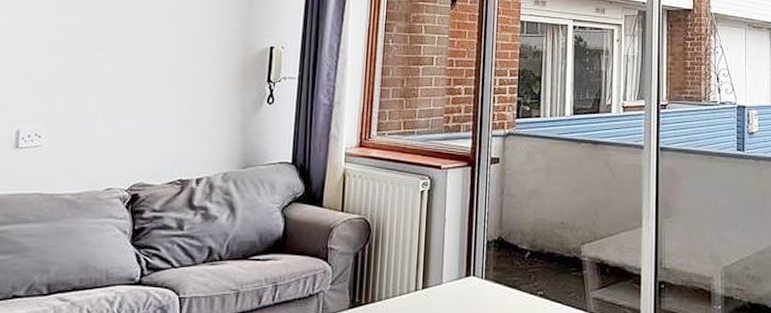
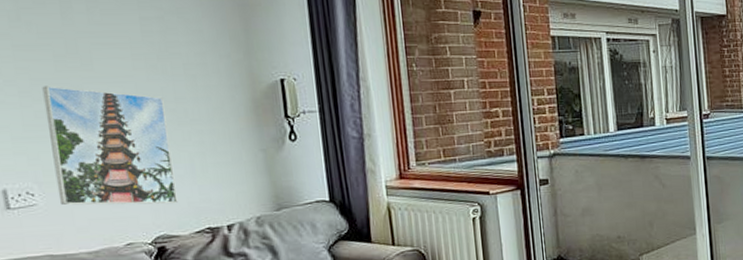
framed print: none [60,41,168,155] -> present [42,85,178,205]

